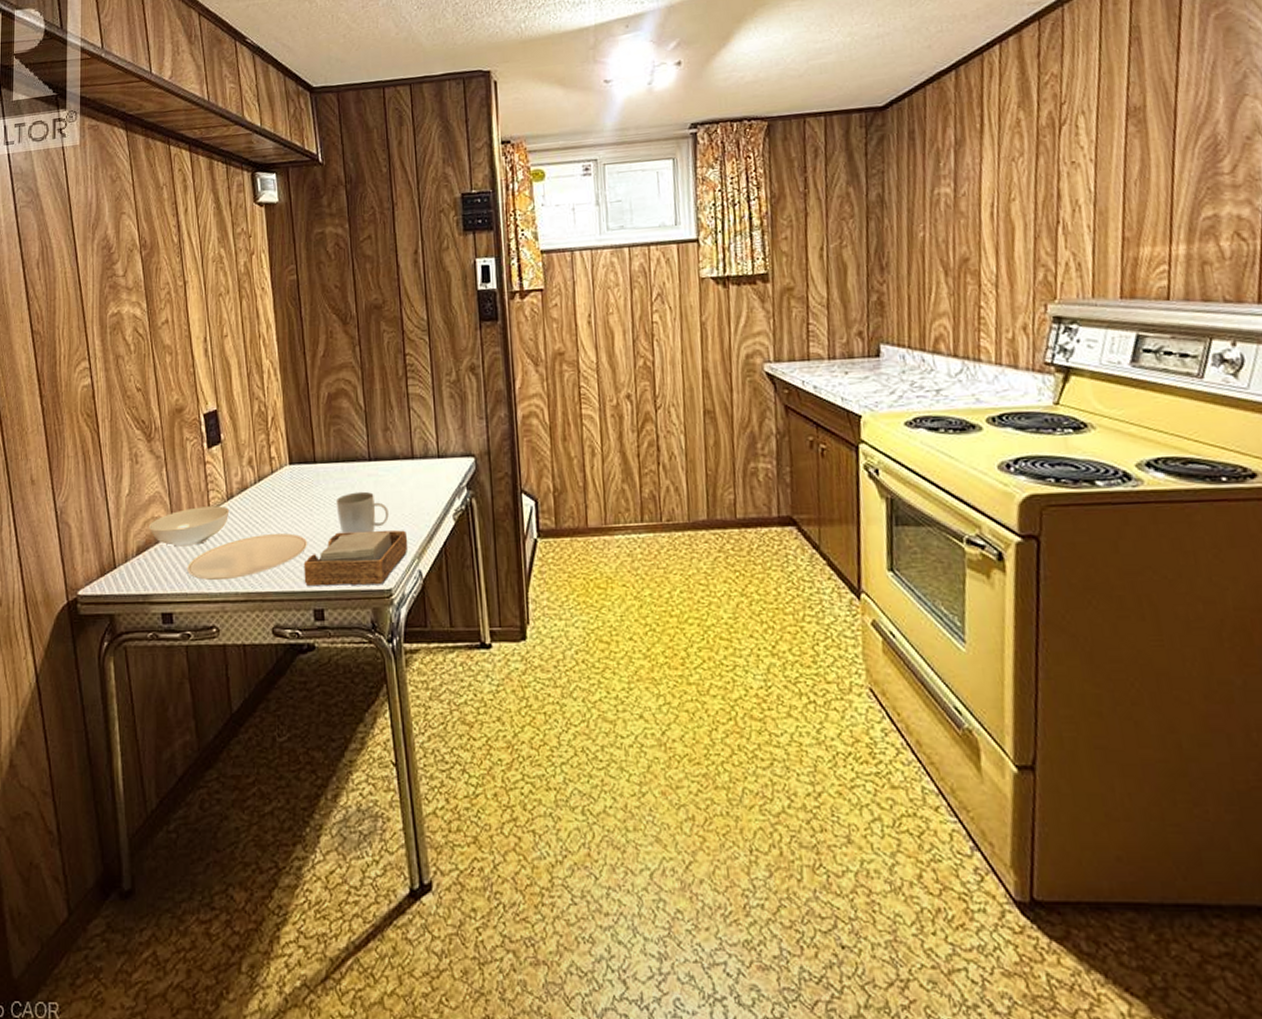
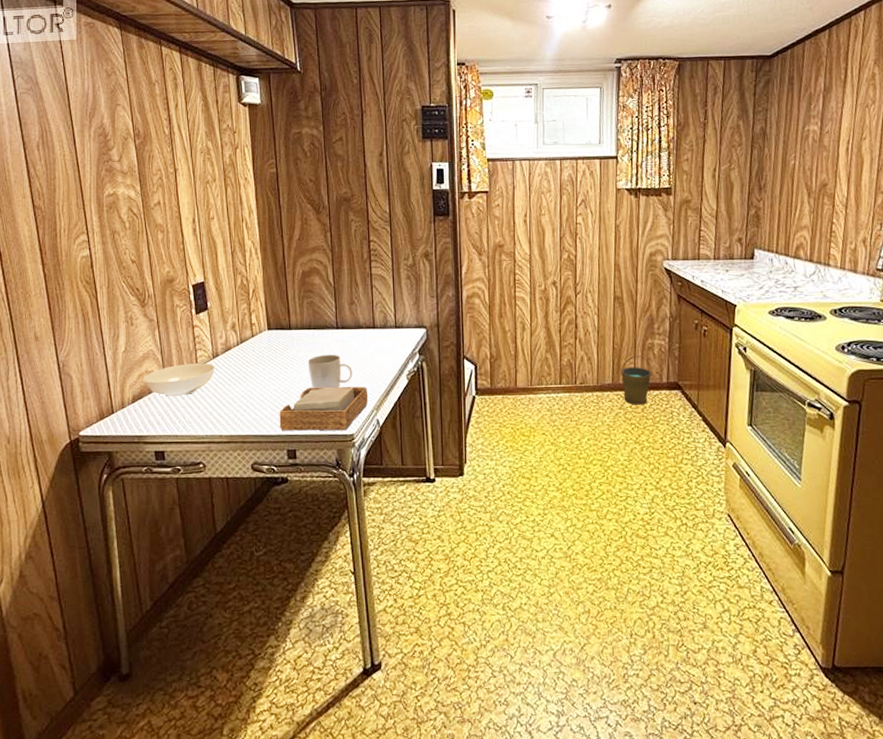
plate: present [187,533,308,581] -> none [177,387,283,425]
bucket: none [717,484,759,547] -> present [620,356,653,405]

